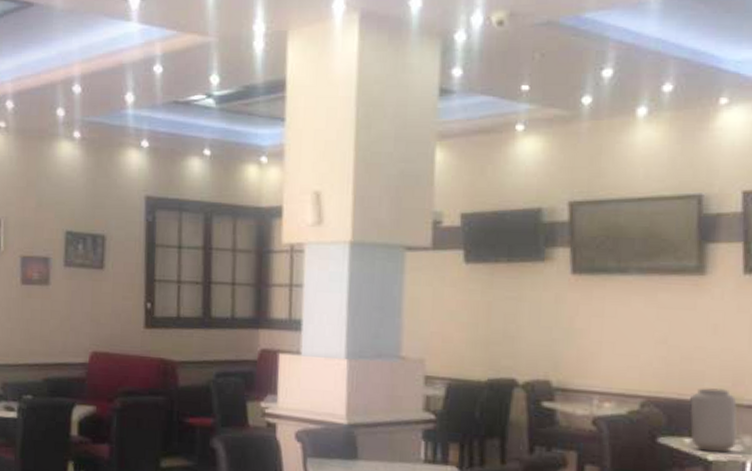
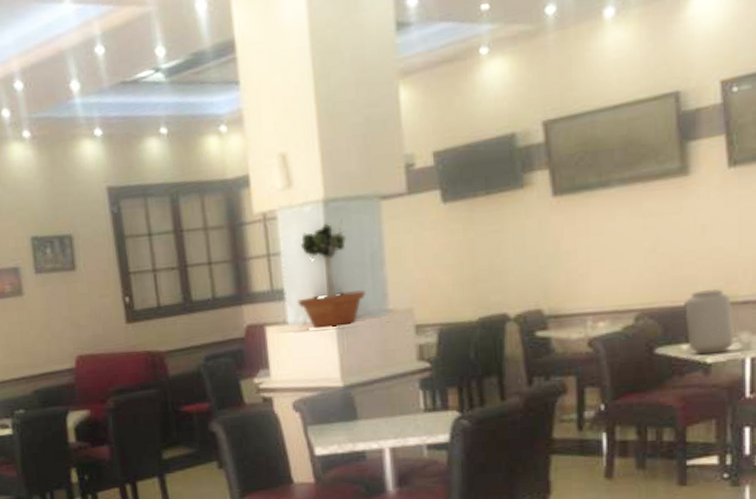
potted tree: none [313,262,381,366] -> present [297,218,367,329]

